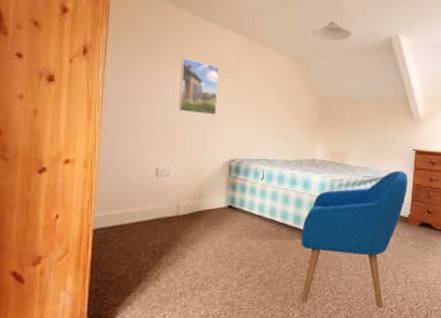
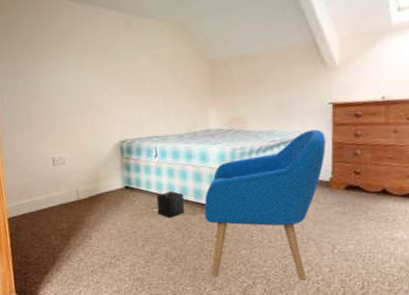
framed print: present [178,58,219,115] -> none [59,46,101,101]
speaker: none [252,214,284,241] -> present [152,191,185,218]

